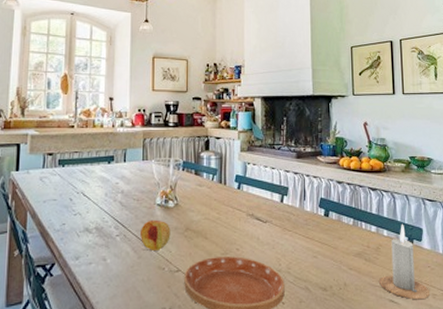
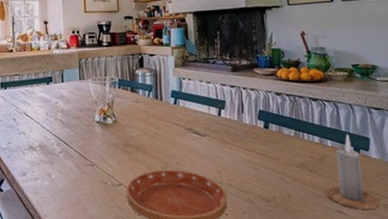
fruit: present [141,219,171,250] -> none [82,136,111,166]

